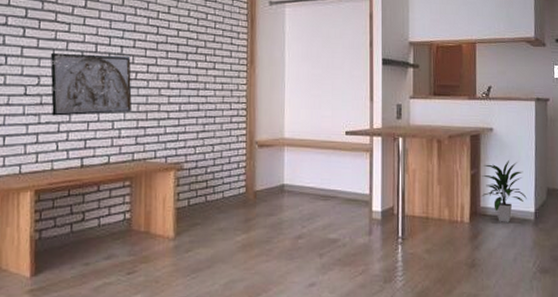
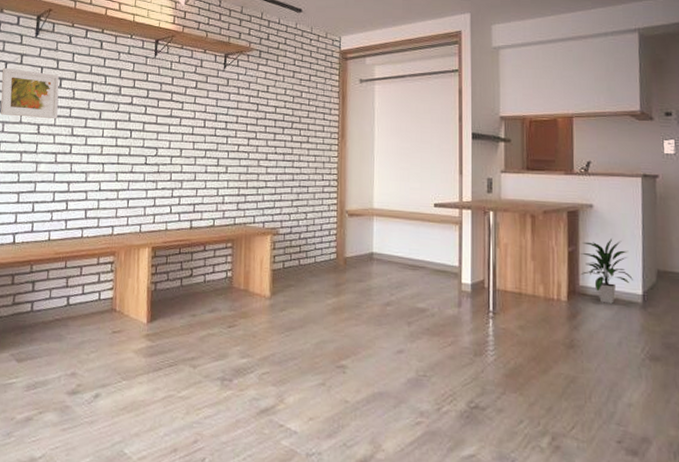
relief sculpture: present [50,52,132,116] -> none [166,127,234,183]

